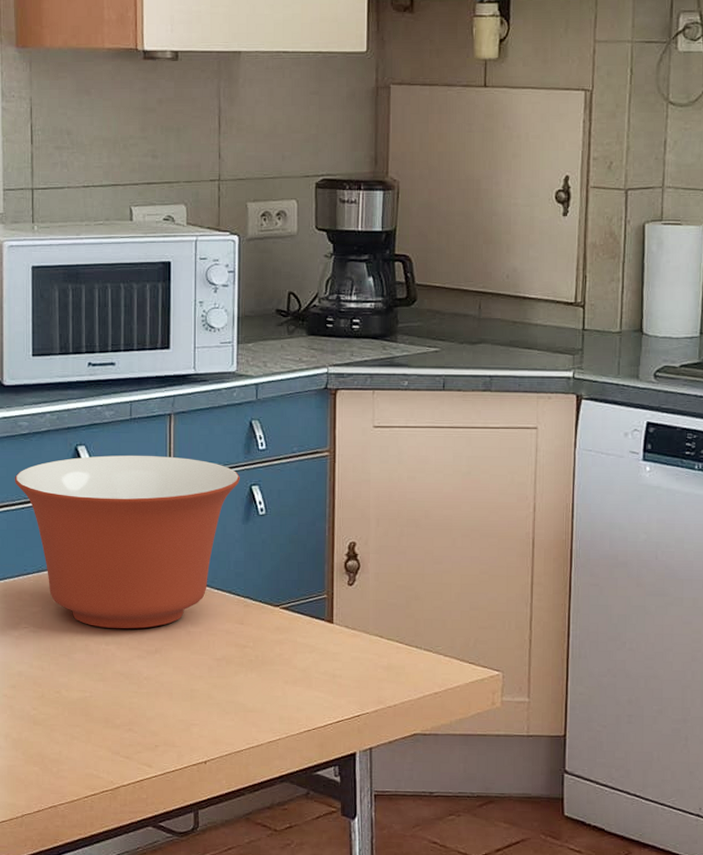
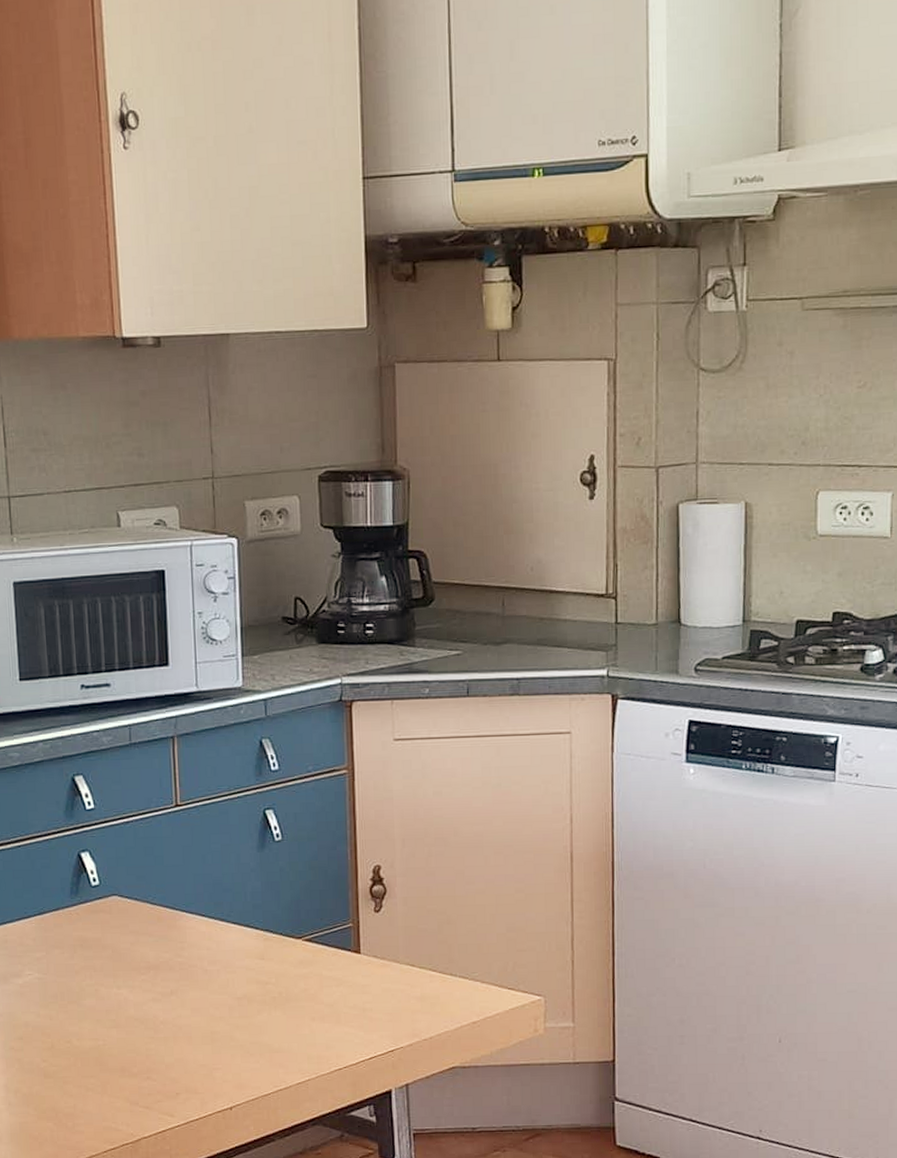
mixing bowl: present [14,455,240,629] -> none [8,782,252,971]

